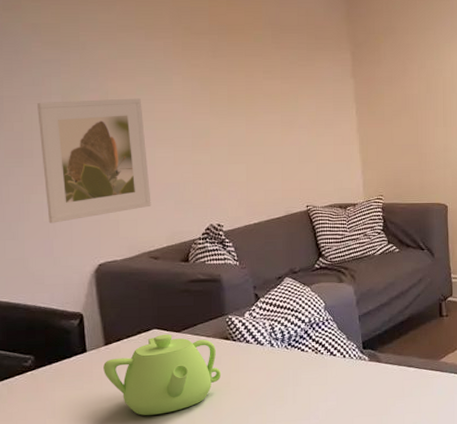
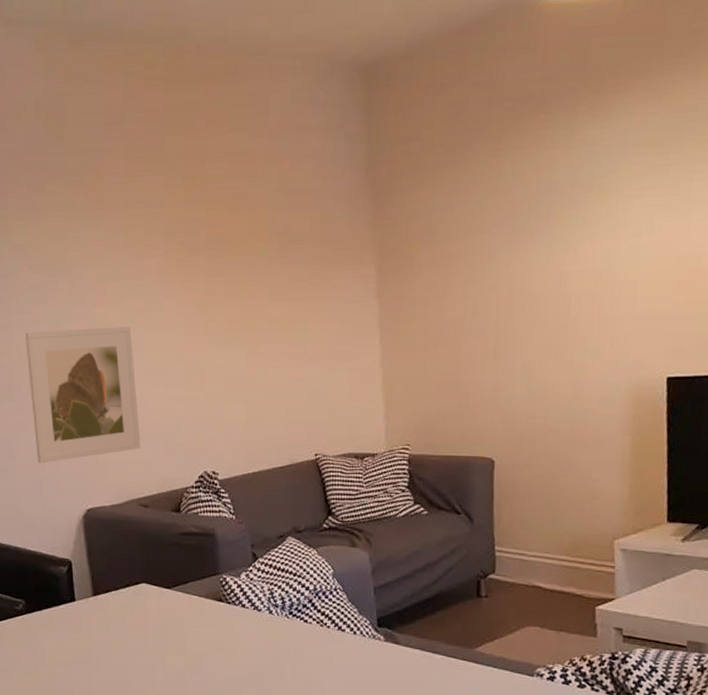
teapot: present [103,334,222,416] -> none [92,589,214,674]

